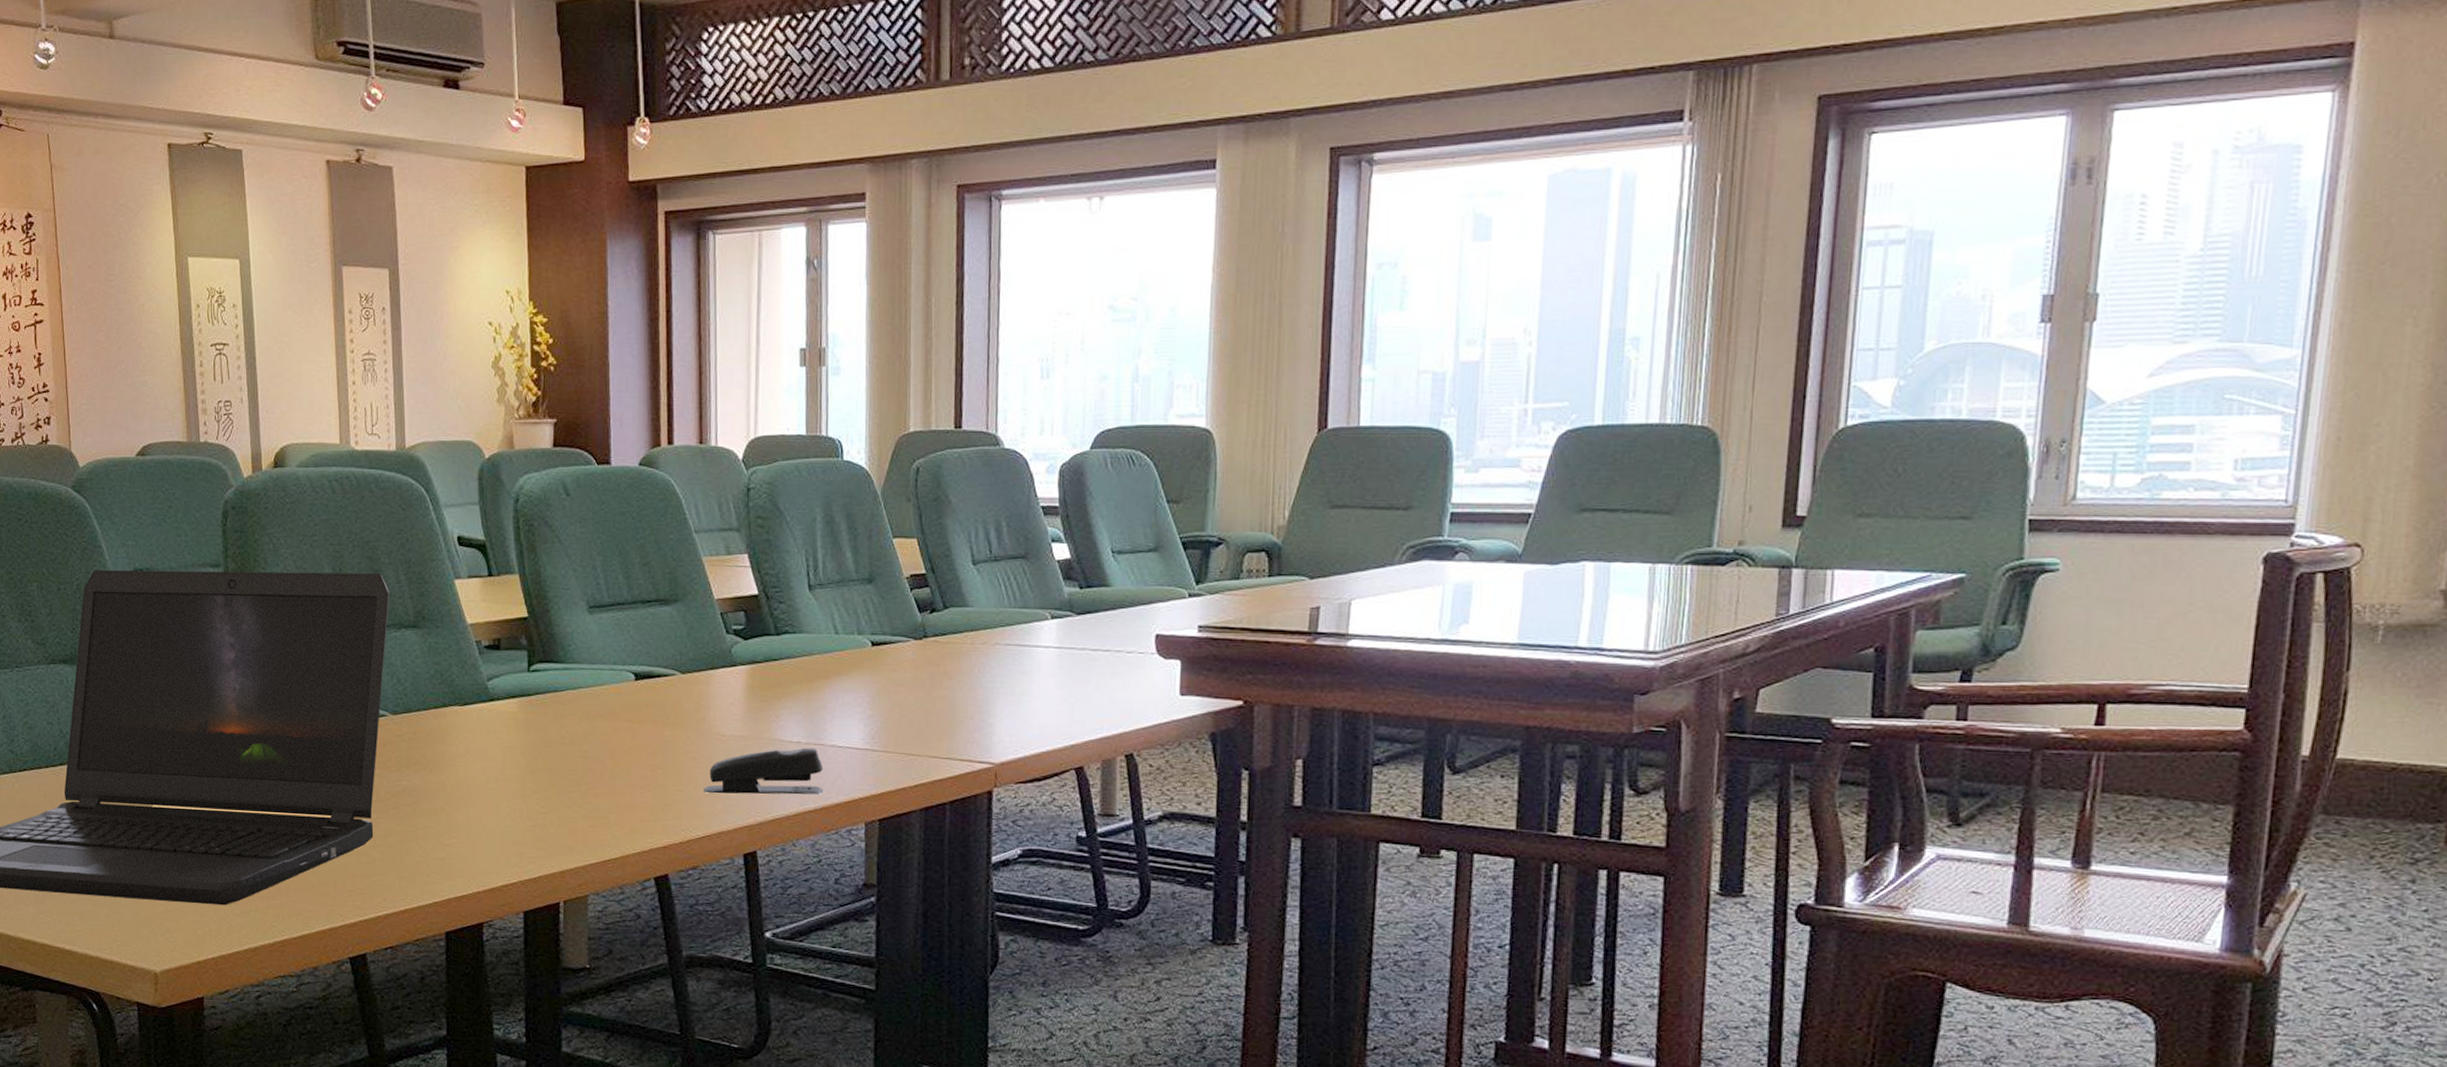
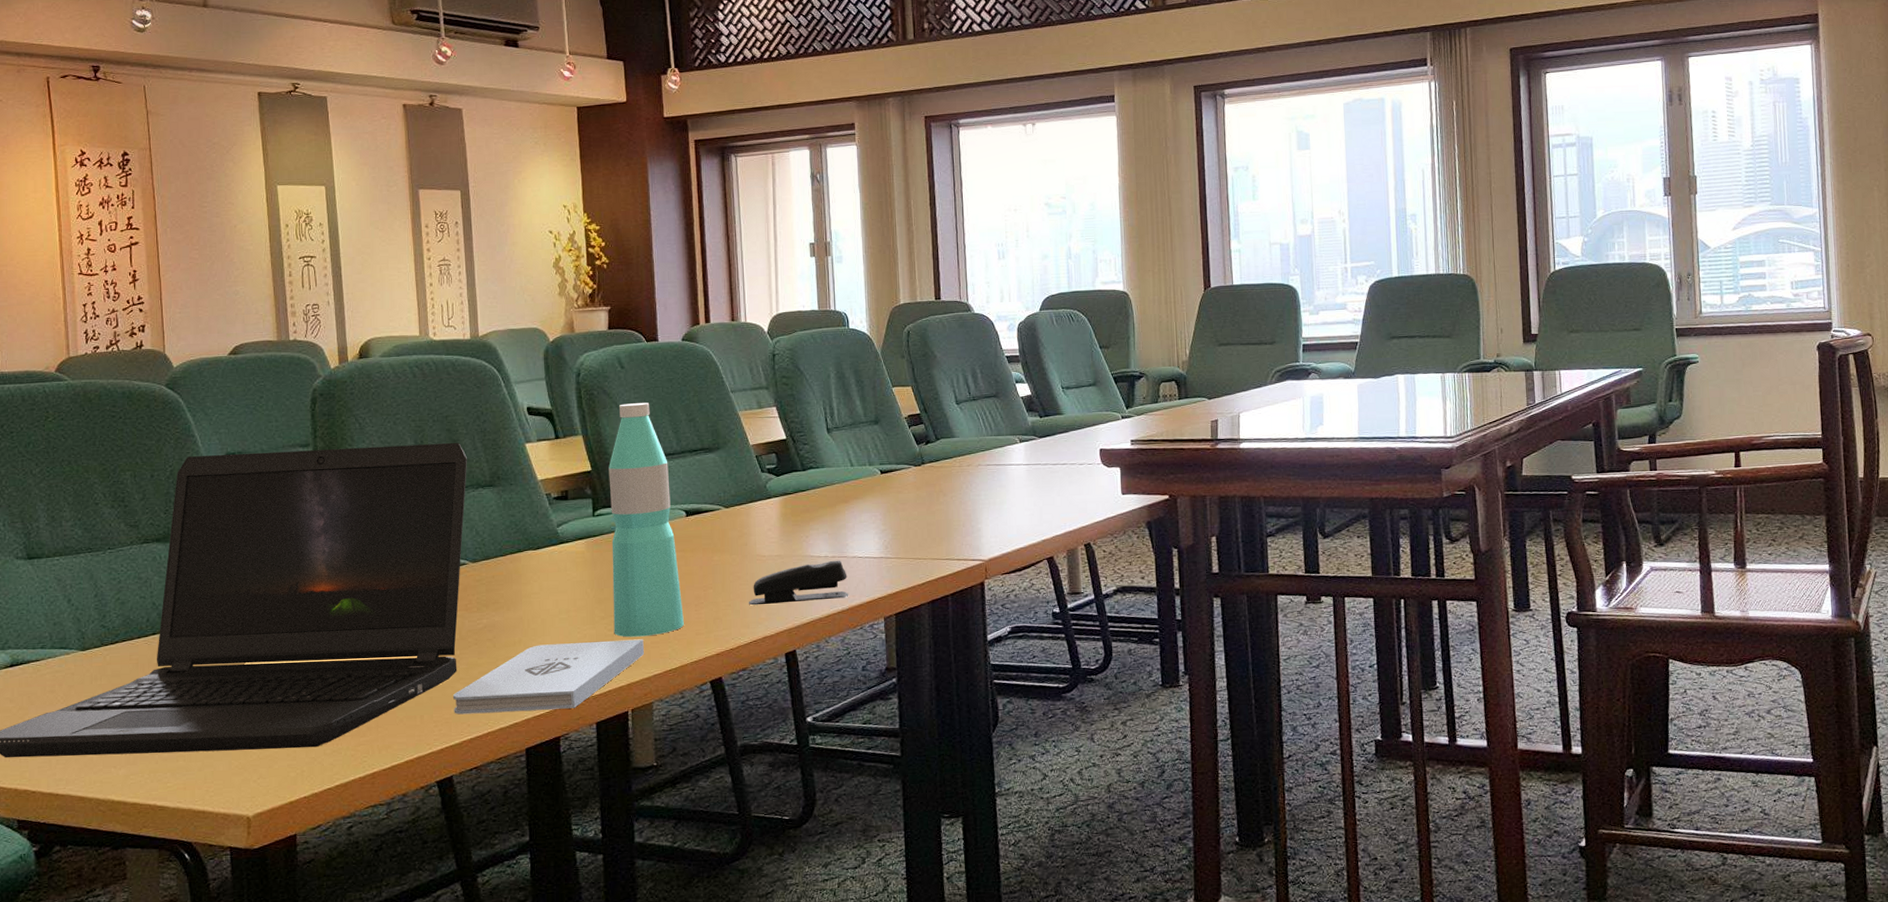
notepad: none [369,816,581,893] -> present [453,639,645,715]
water bottle: none [547,539,627,818] -> present [608,403,684,637]

